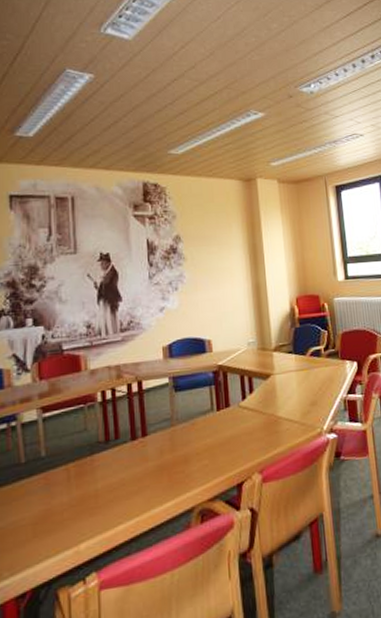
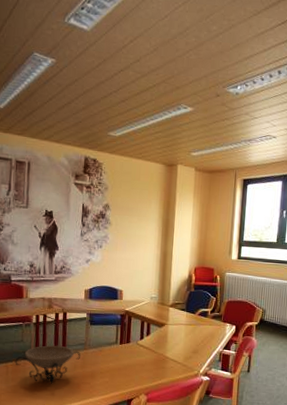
decorative bowl: none [78,426,167,483] -> present [15,345,80,384]

